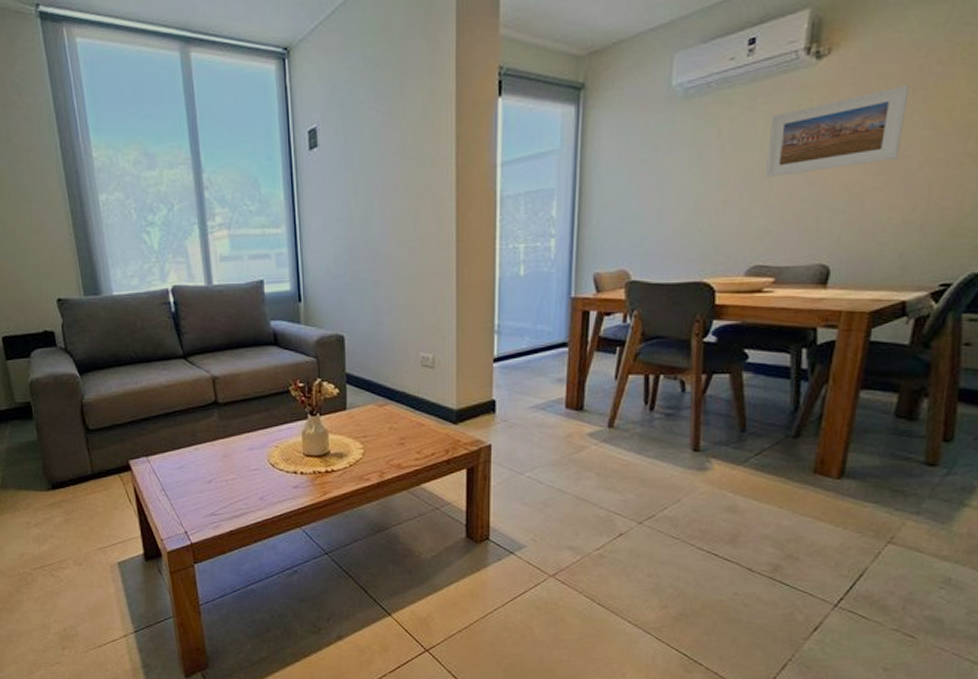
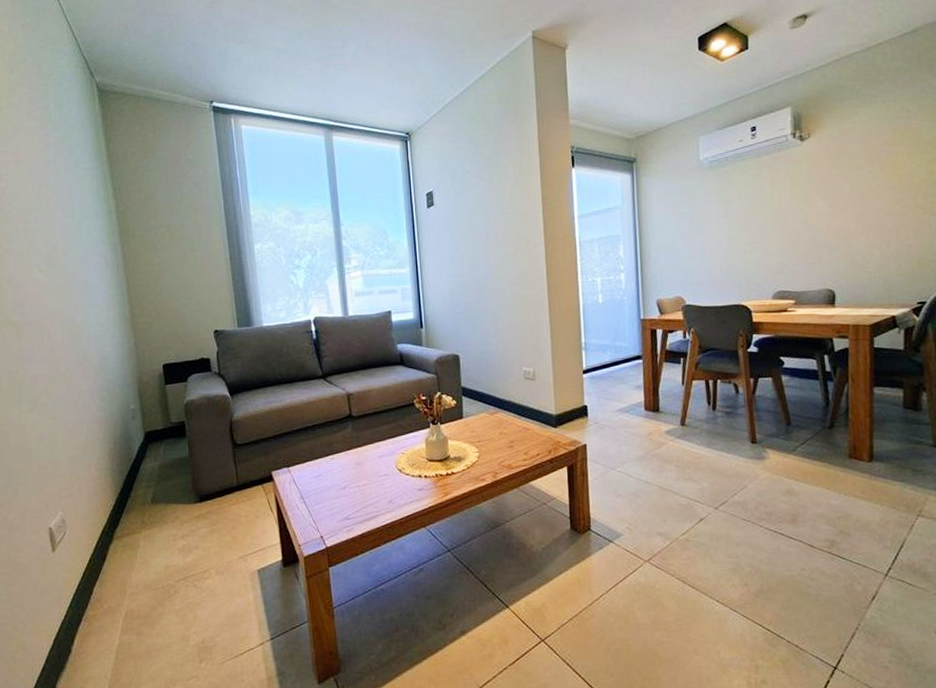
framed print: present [764,85,910,178] -> none [775,159,870,226]

